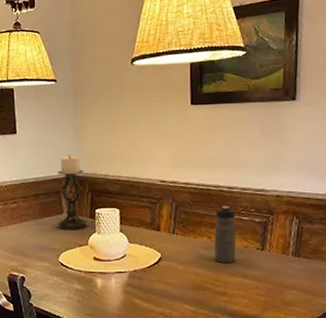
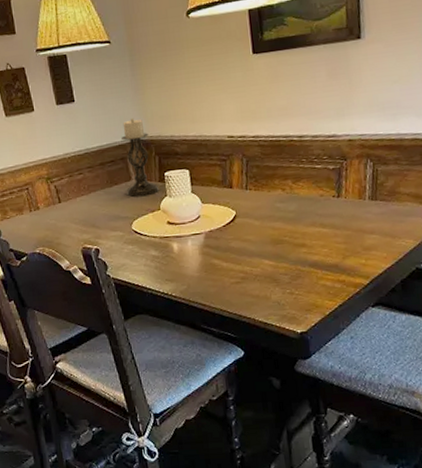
water bottle: present [214,205,237,264] -> none [287,155,313,215]

